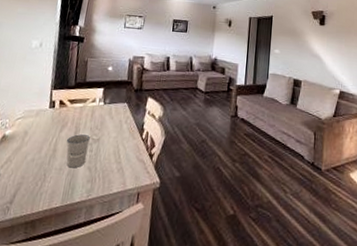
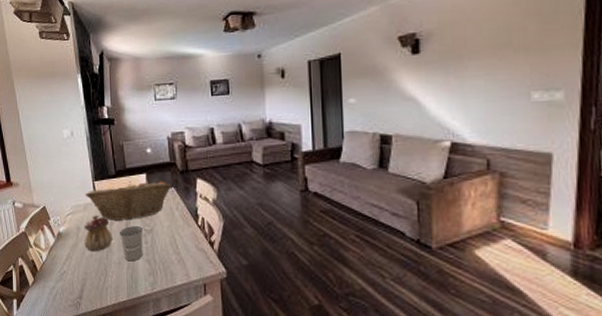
teapot: none [28,121,59,157] -> present [83,215,113,252]
fruit basket: none [40,93,124,129] -> present [85,181,171,221]

